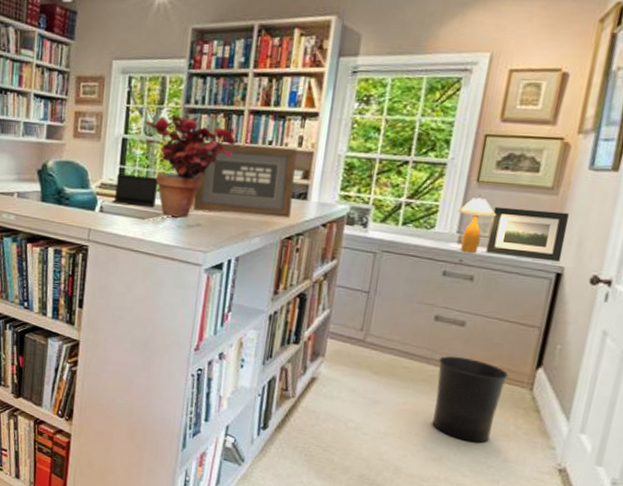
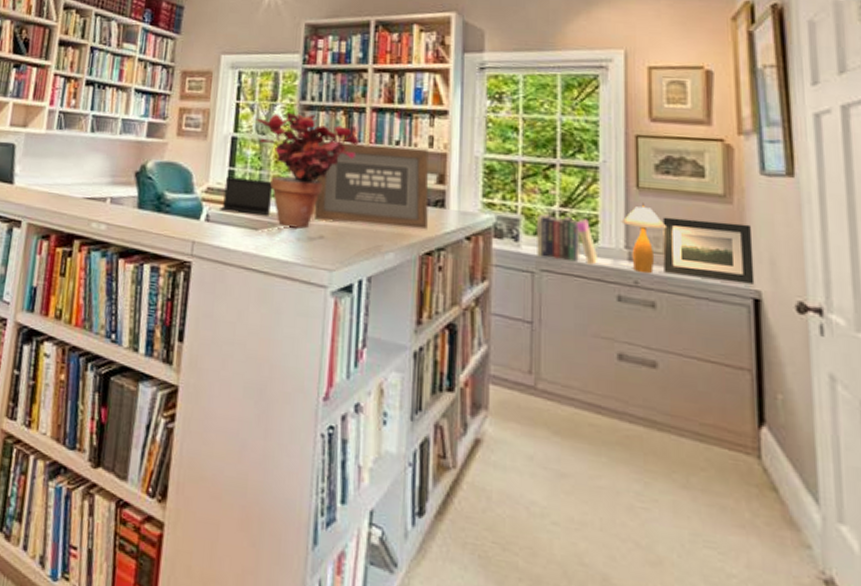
books: none [381,204,433,247] -> present [535,213,599,265]
waste bin: present [432,356,509,443] -> none [632,409,726,538]

